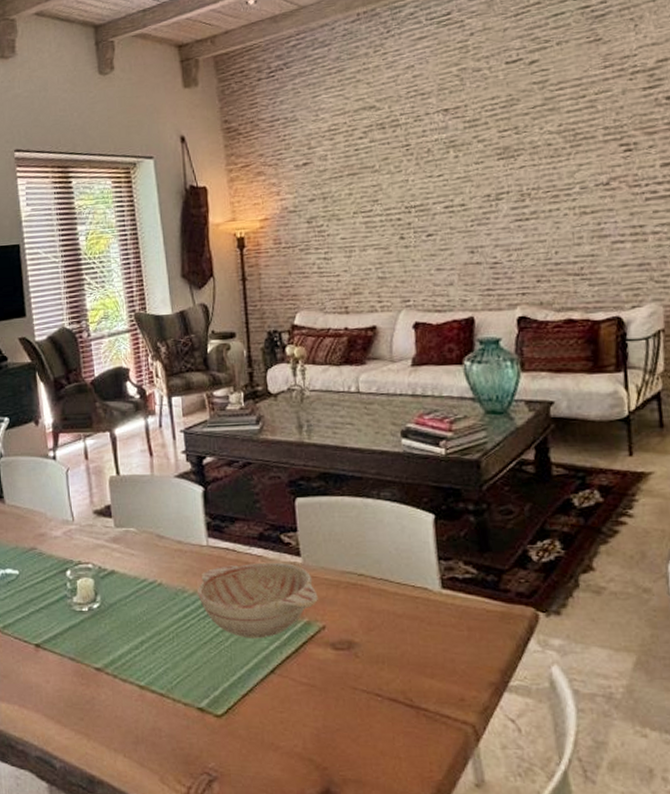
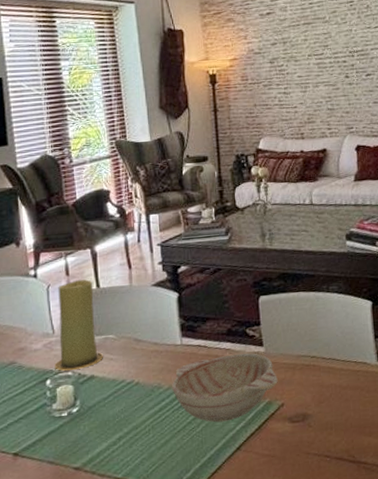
candle: none [74,465,124,562] -> present [54,279,103,371]

